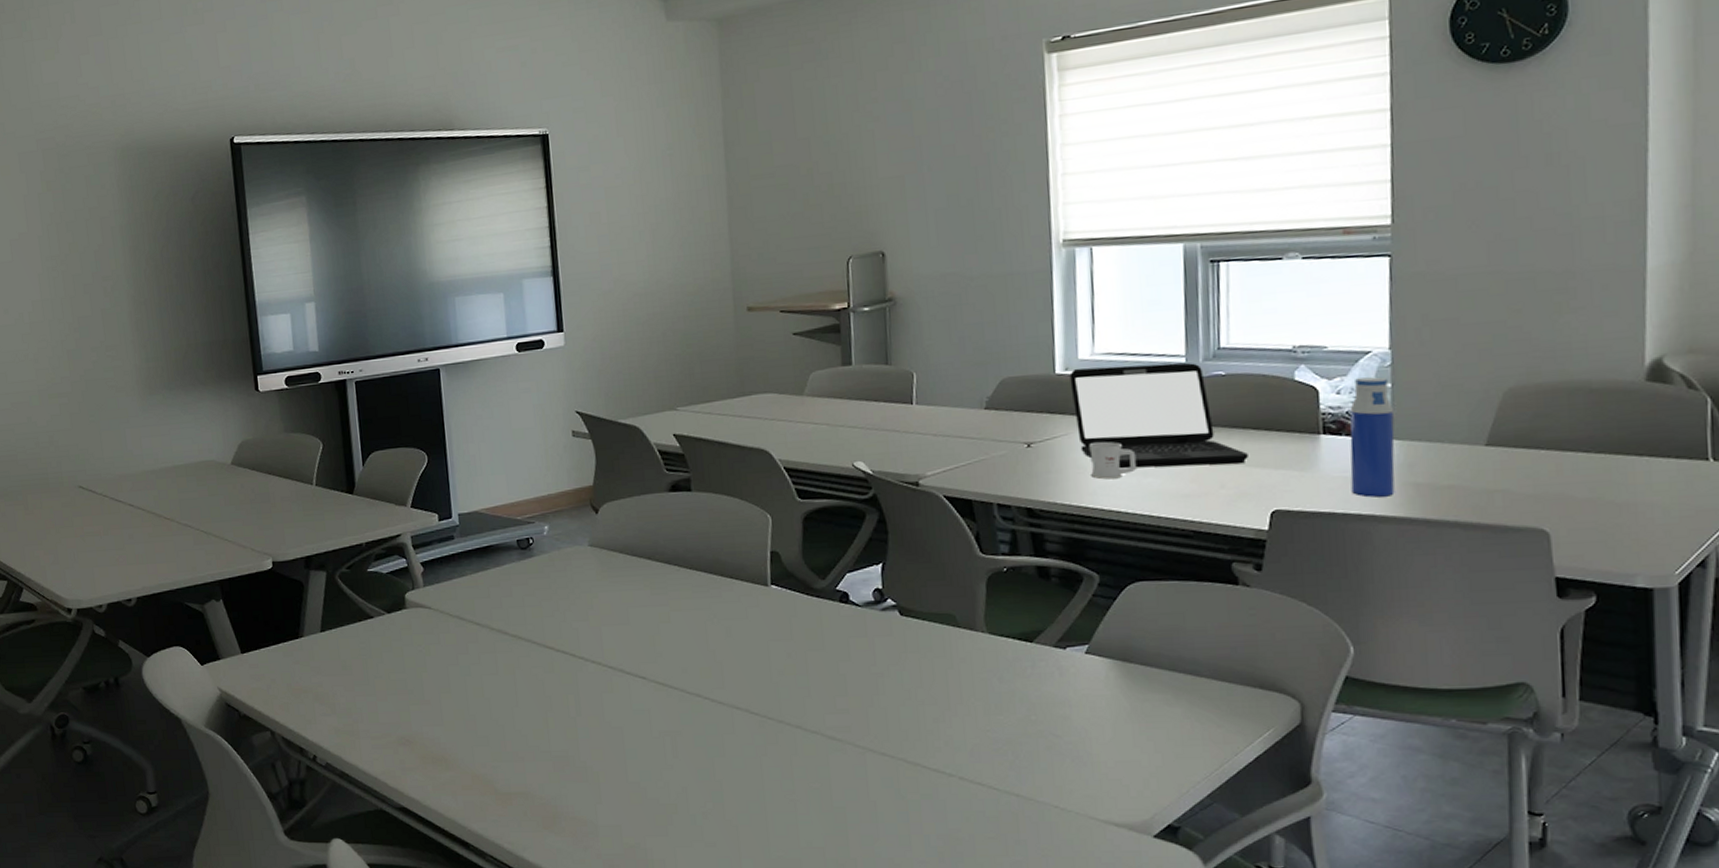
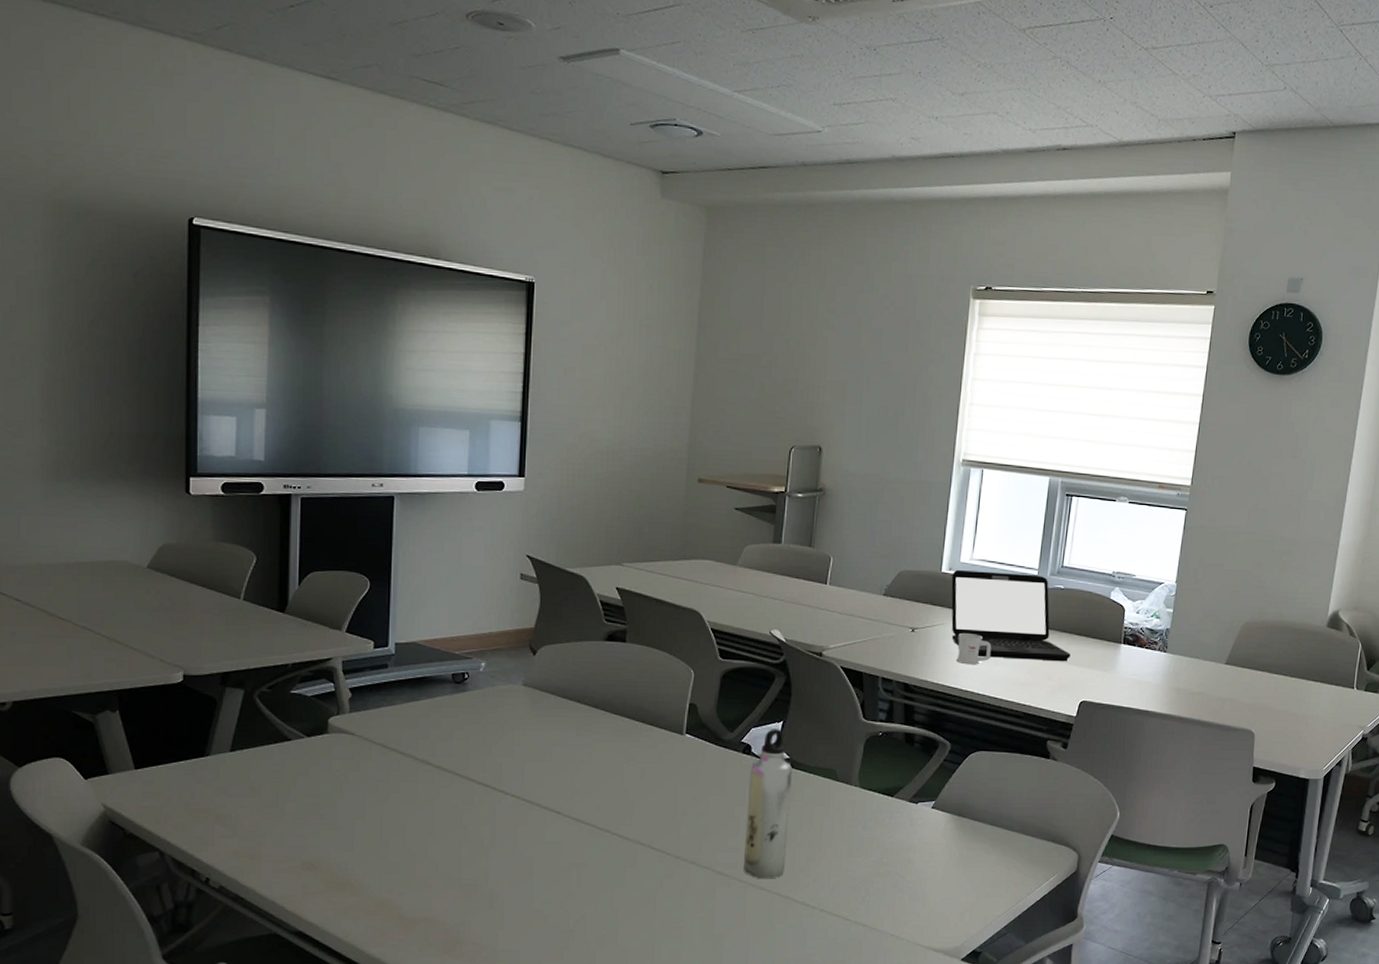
water bottle: none [851,572,908,744] -> present [744,729,792,879]
water bottle: present [1349,377,1395,498] -> none [1135,603,1172,697]

